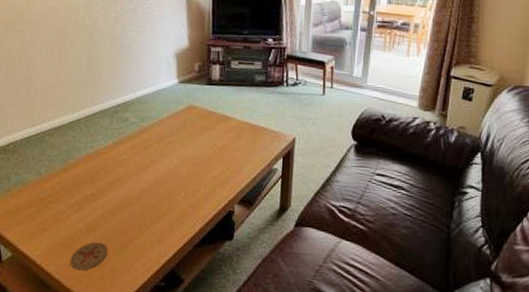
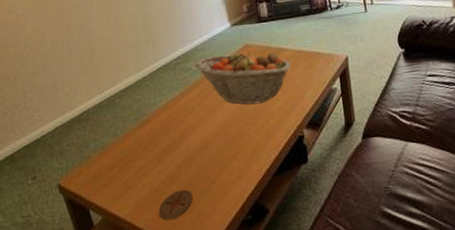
fruit basket: none [133,110,234,170] -> present [195,51,291,105]

